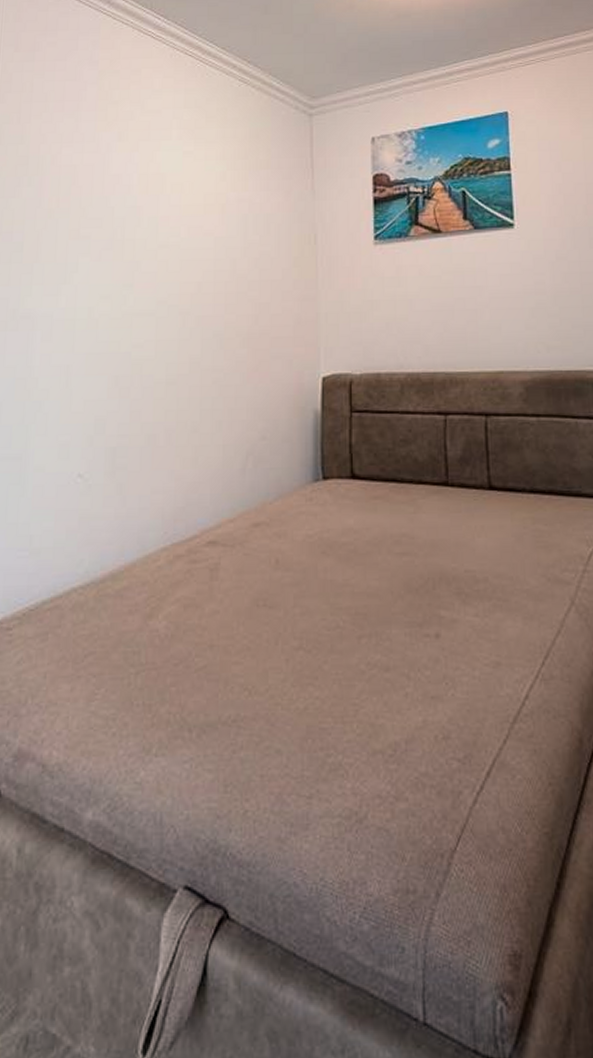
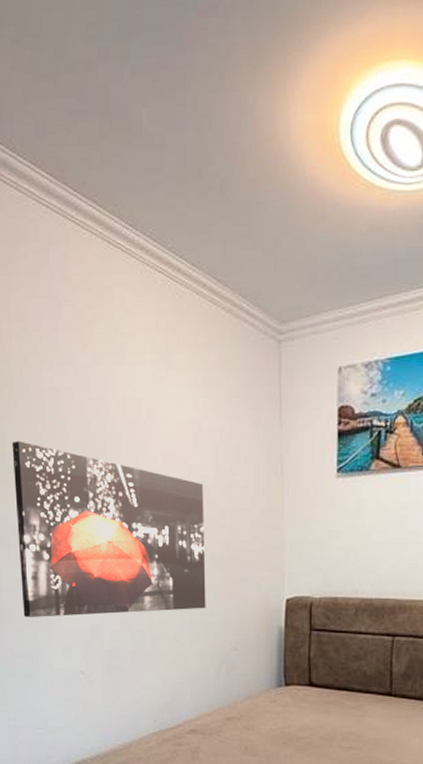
wall art: none [15,218,231,412] -> present [12,441,206,617]

